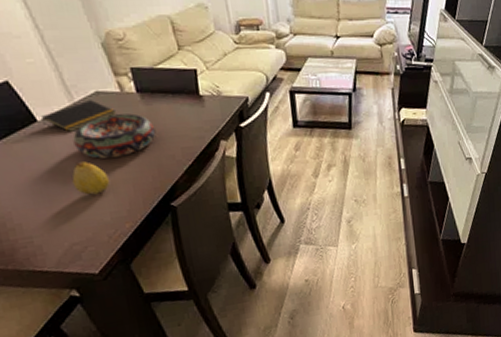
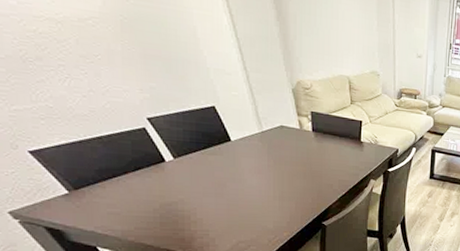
notepad: present [41,100,116,132] -> none [235,131,293,153]
decorative bowl: present [72,113,156,159] -> none [256,145,321,179]
fruit: present [72,161,111,195] -> none [249,178,279,205]

